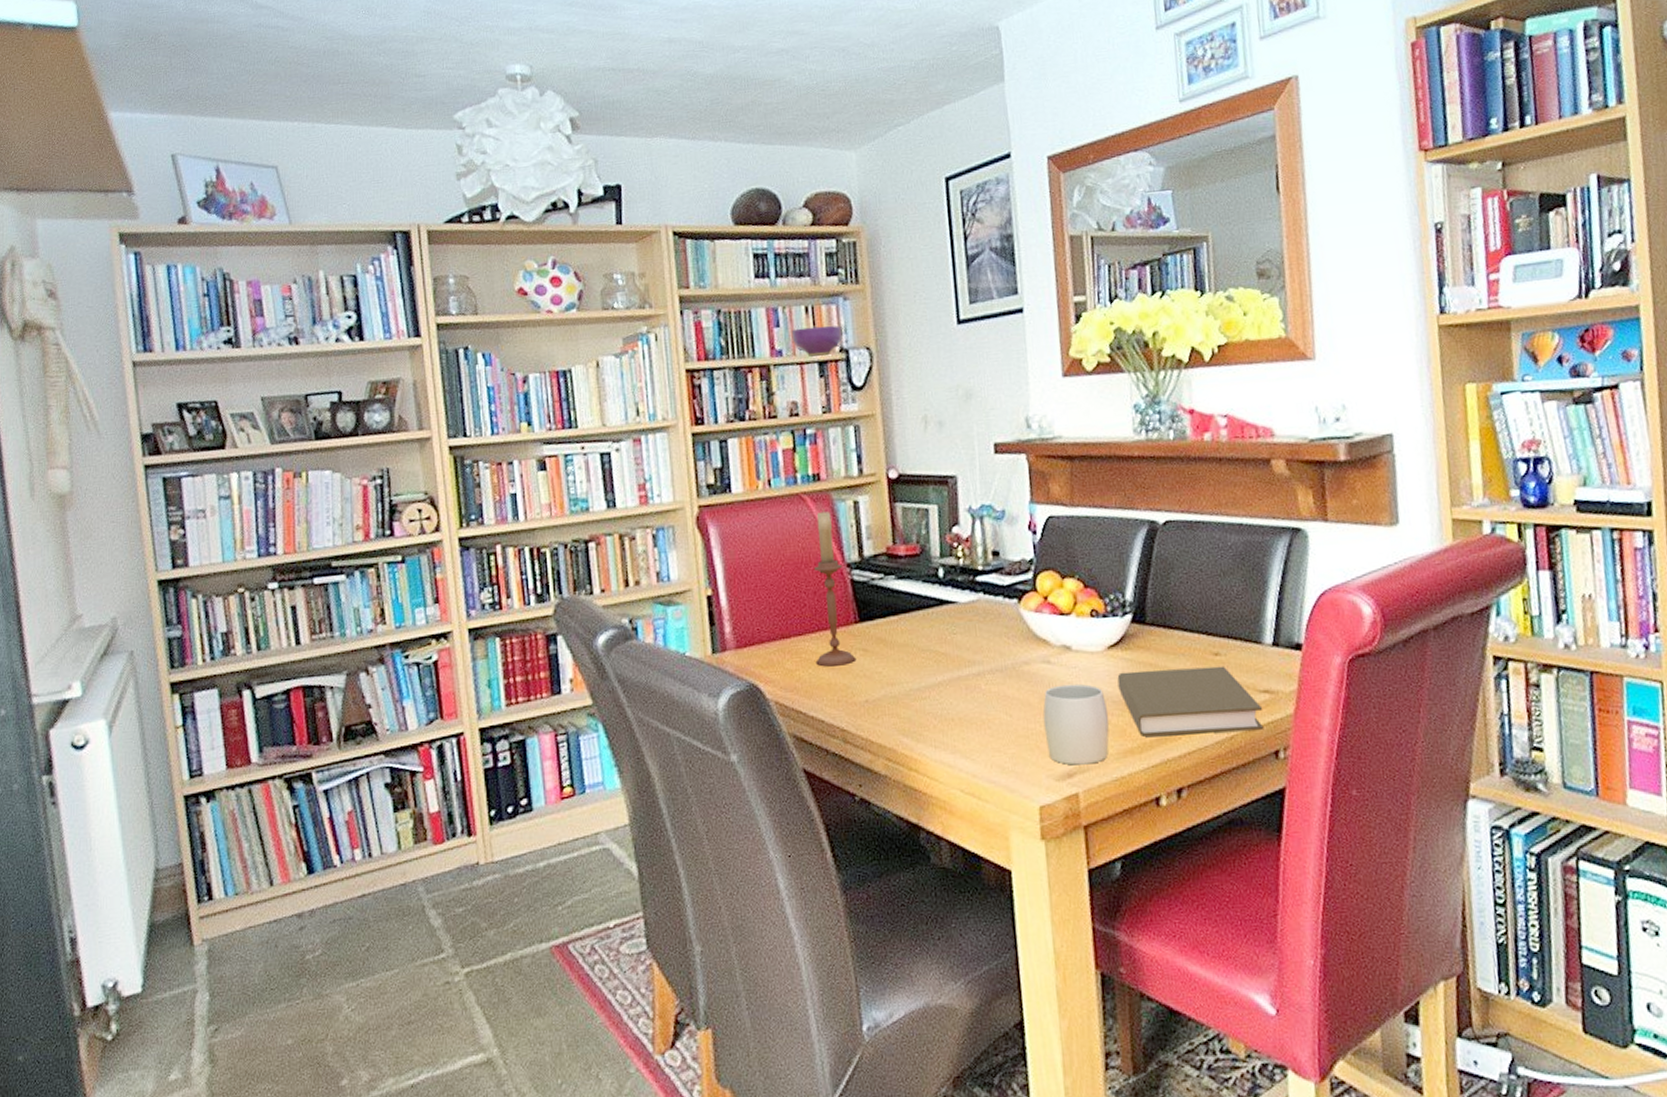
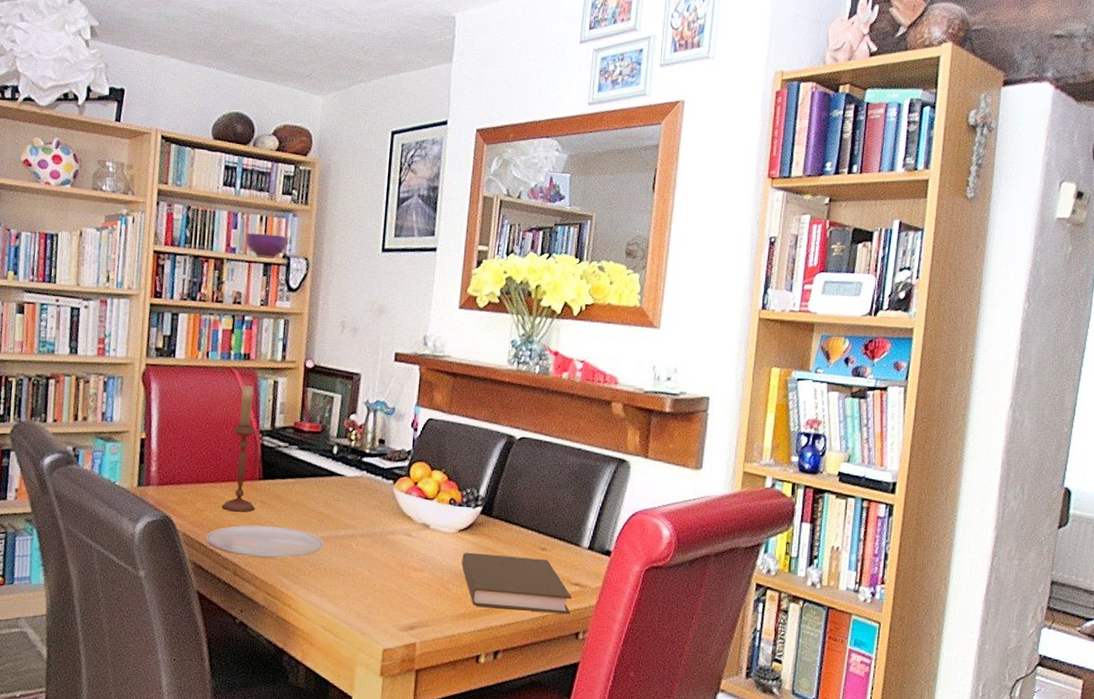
plate: none [802,676,947,719] -> present [205,525,325,559]
mug: present [1042,684,1110,766] -> none [397,554,451,622]

